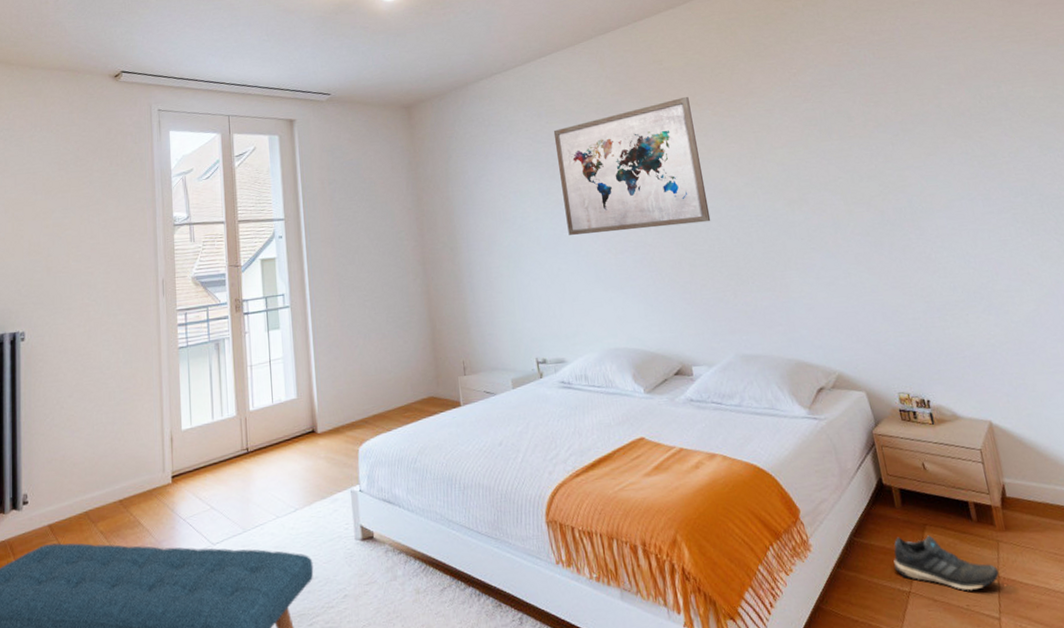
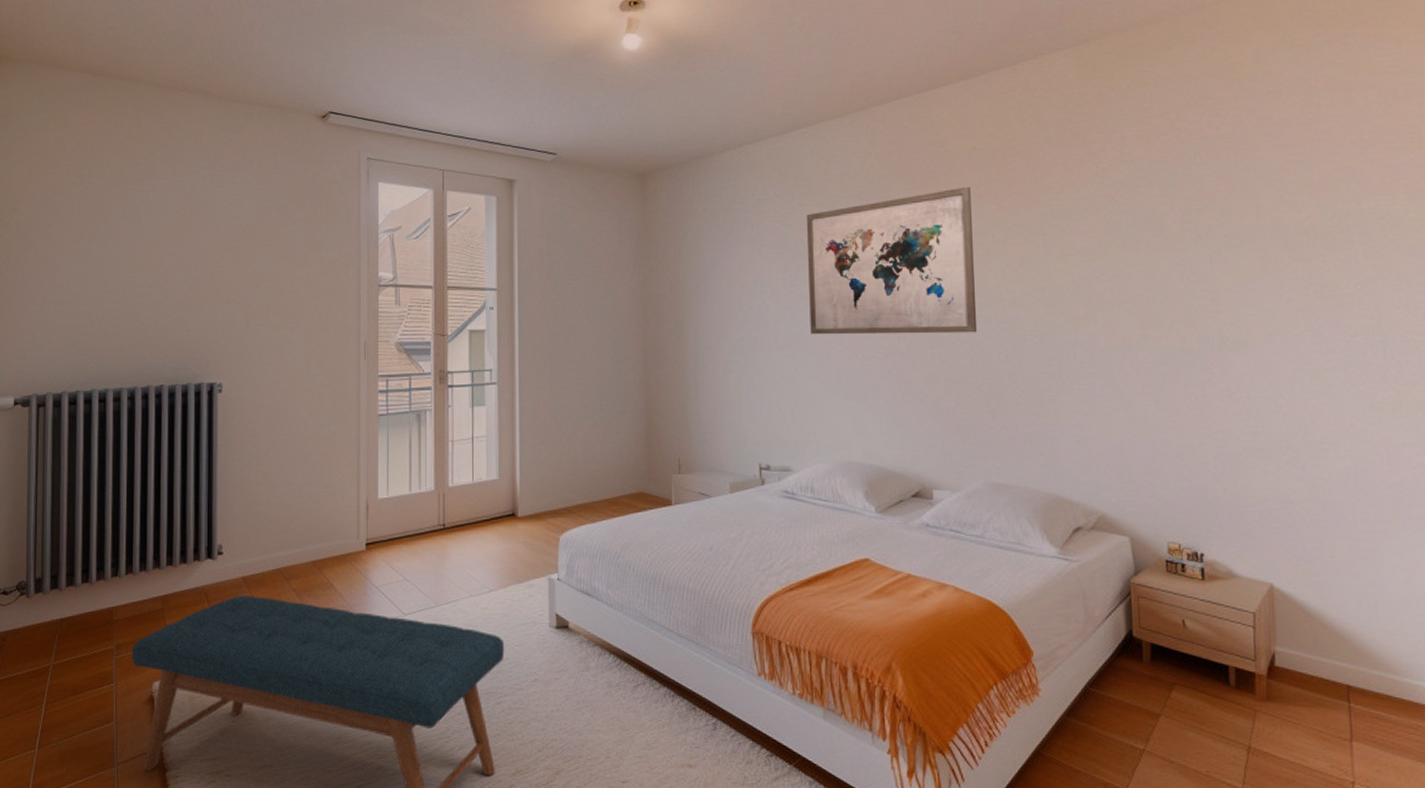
shoe: present [893,535,999,592] -> none [1130,693,1250,758]

